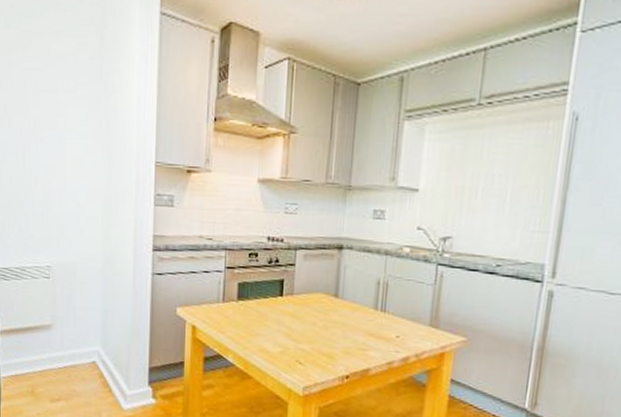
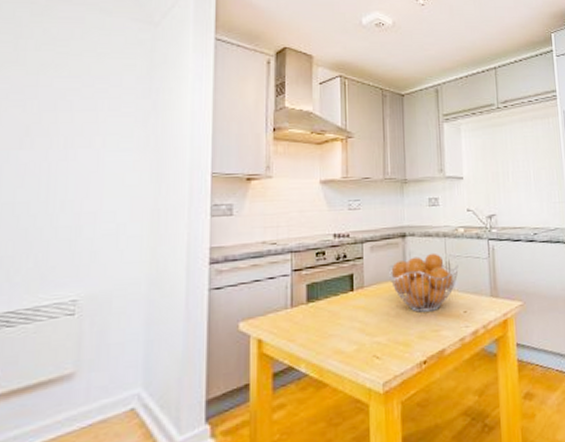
fruit basket: none [320,270,398,330] -> present [389,252,459,312]

